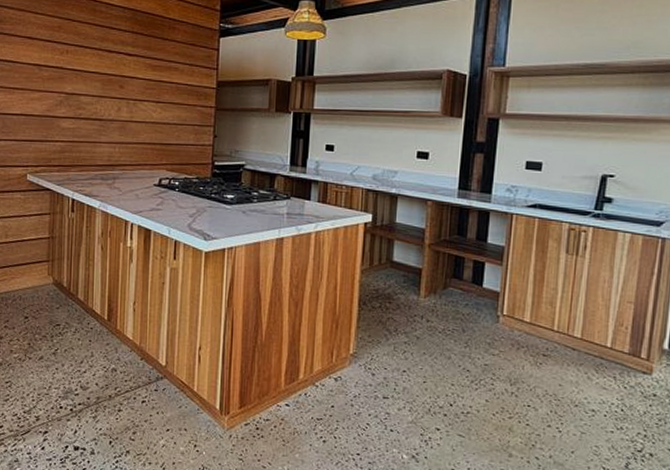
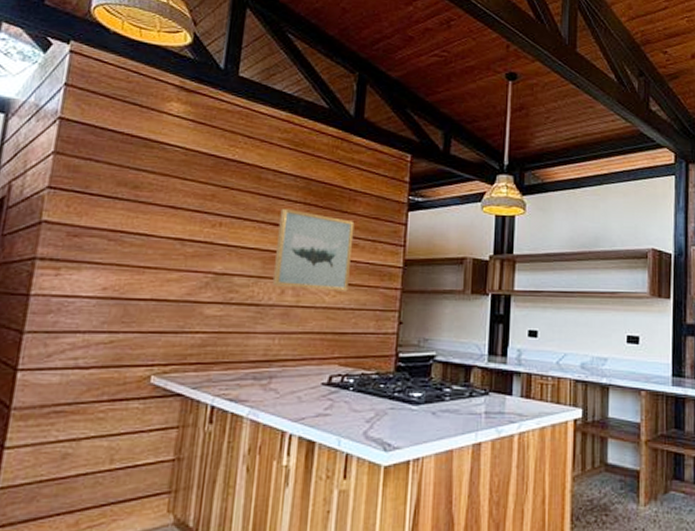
wall art: none [110,36,175,109] -> present [272,207,355,291]

